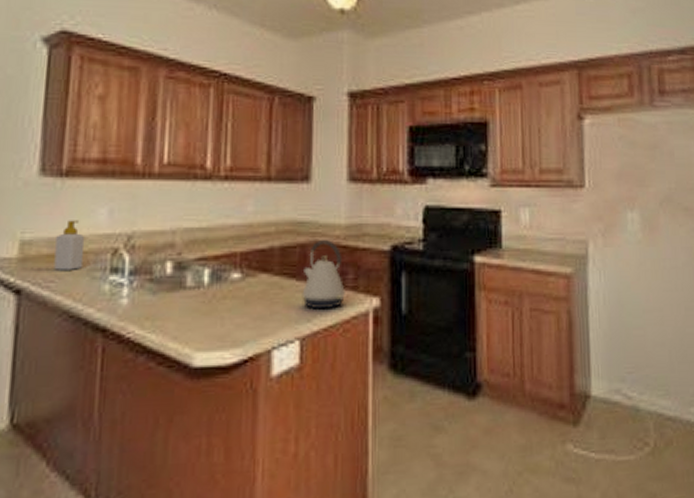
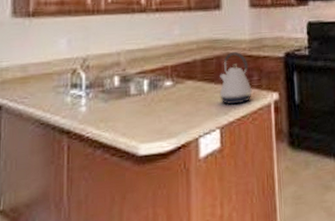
soap bottle: present [54,220,85,270] -> none [26,49,50,89]

